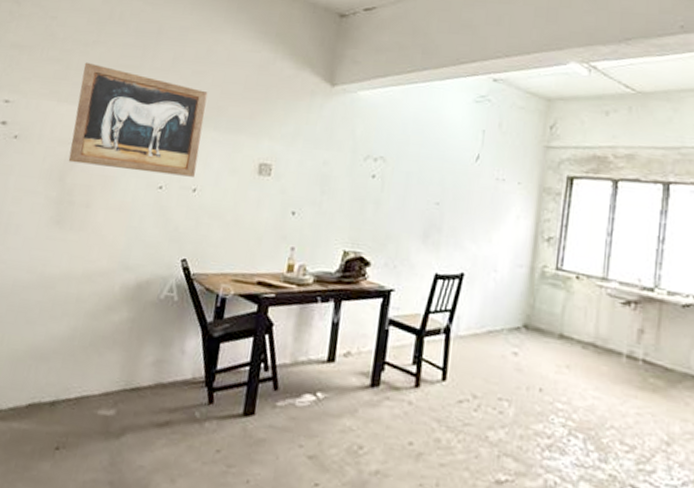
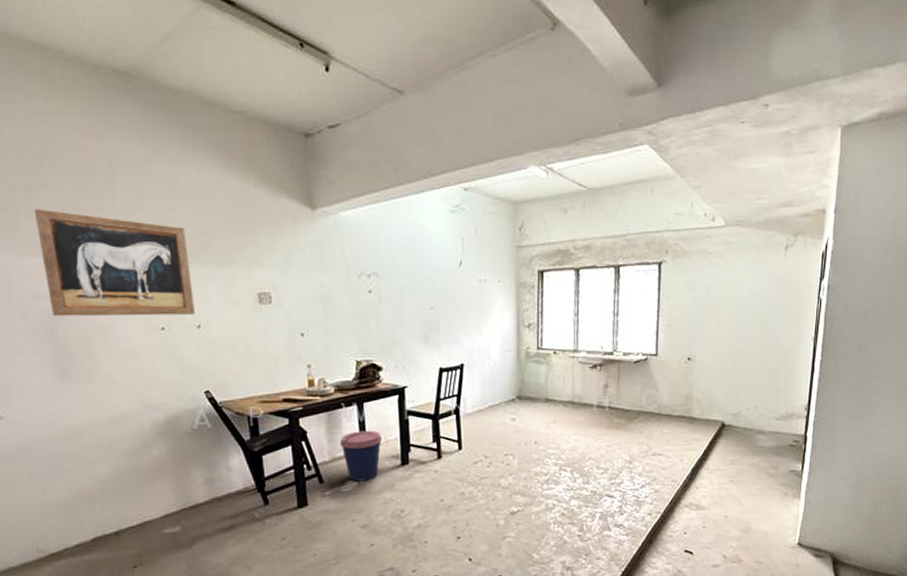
coffee cup: none [306,333,354,399] -> present [340,430,382,482]

